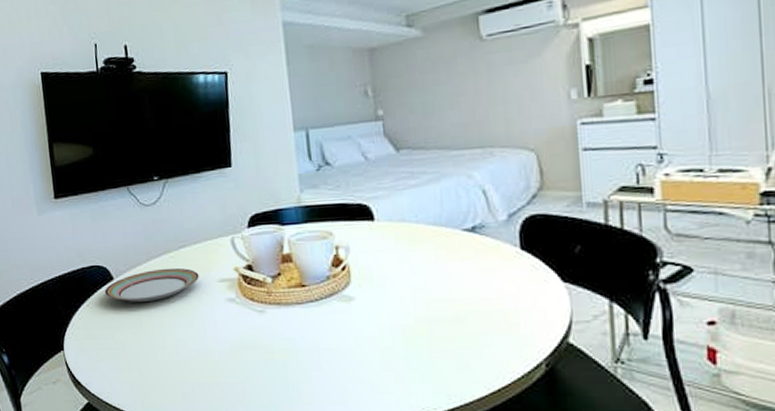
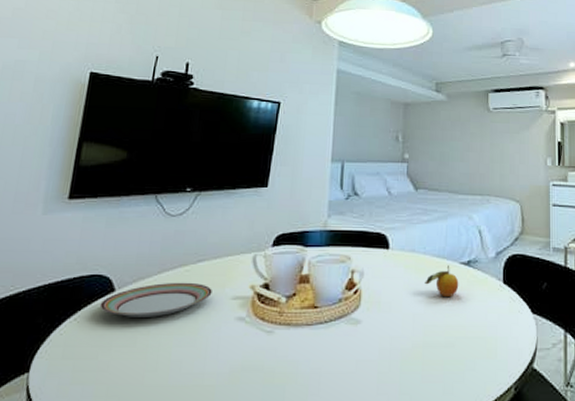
fruit: none [421,232,464,269] -> present [425,264,459,298]

